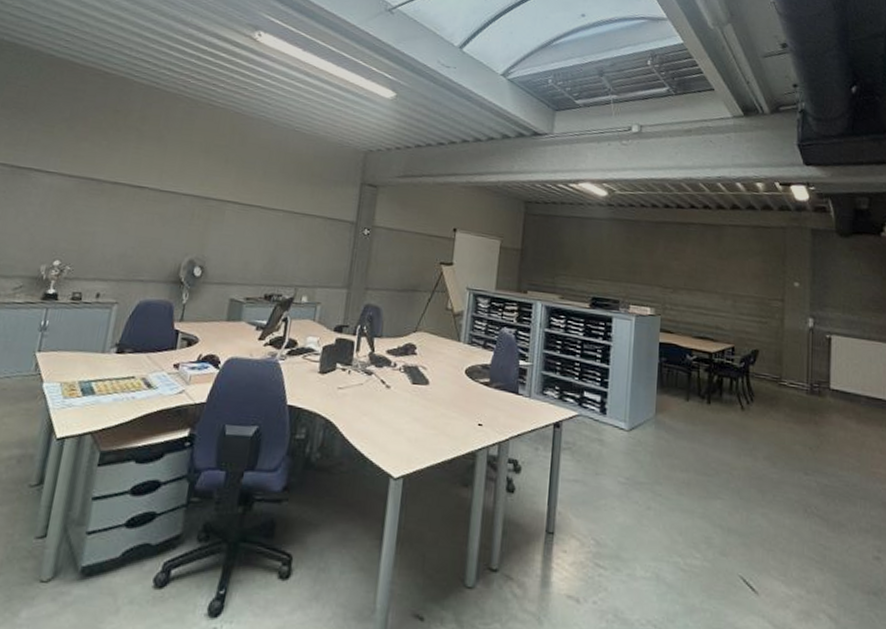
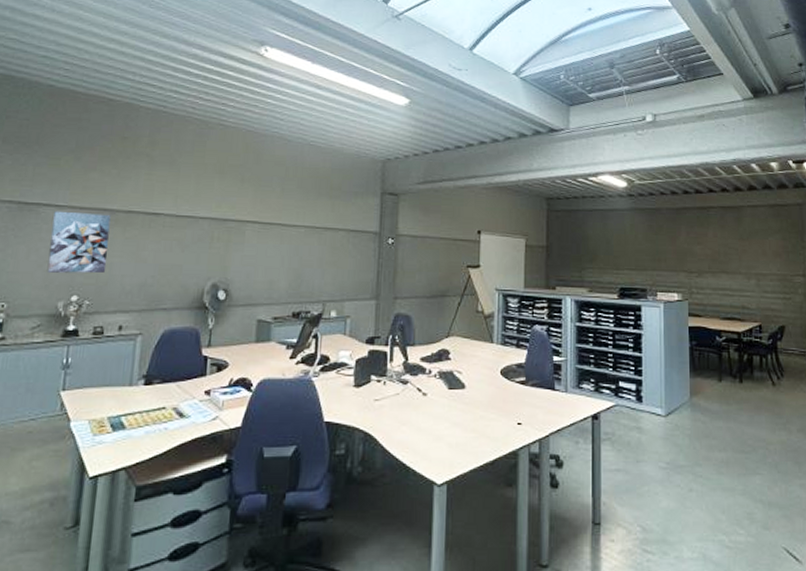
wall art: none [32,176,98,240] -> present [47,211,111,274]

